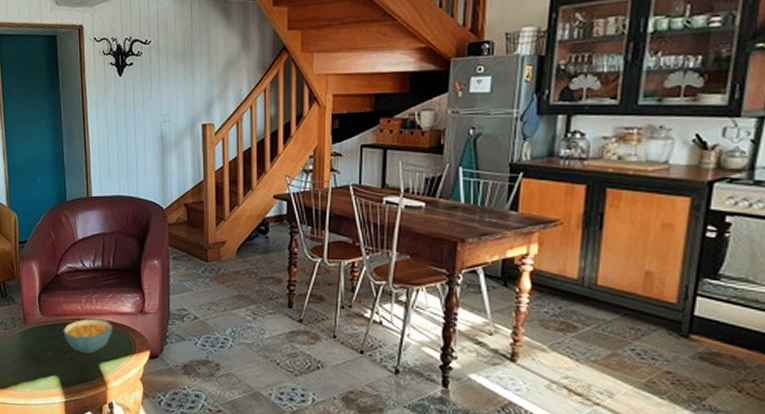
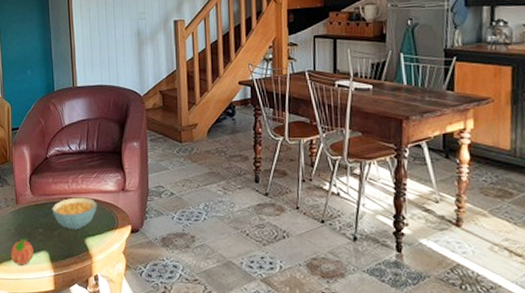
fruit: none [17,361,43,390] -> present [10,238,34,265]

